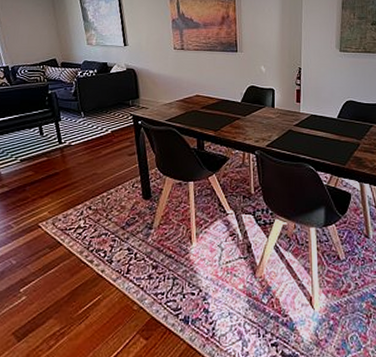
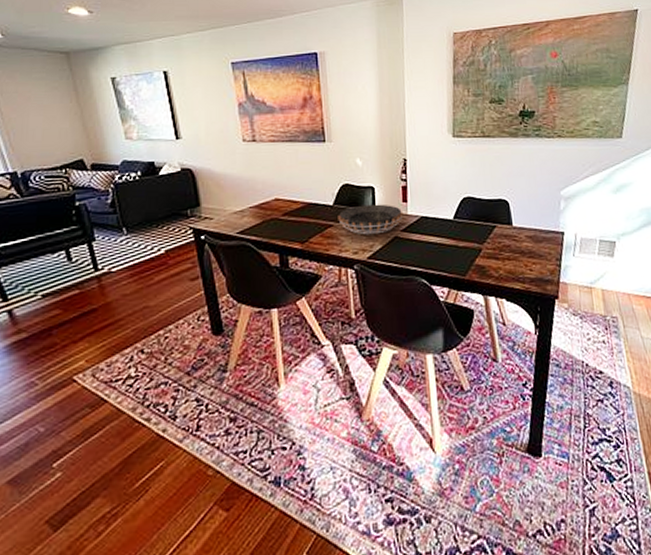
decorative bowl: none [244,103,297,126] -> present [338,204,404,234]

